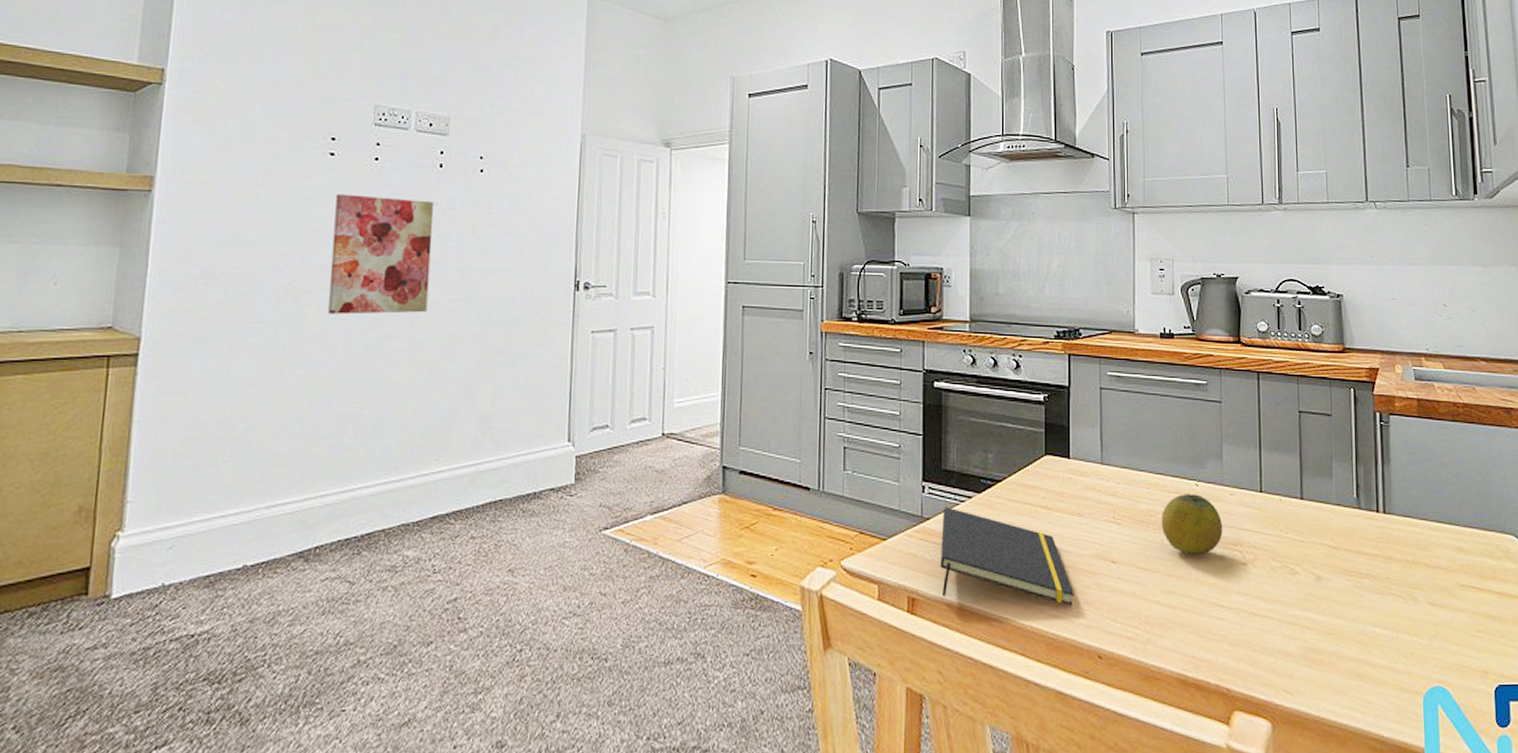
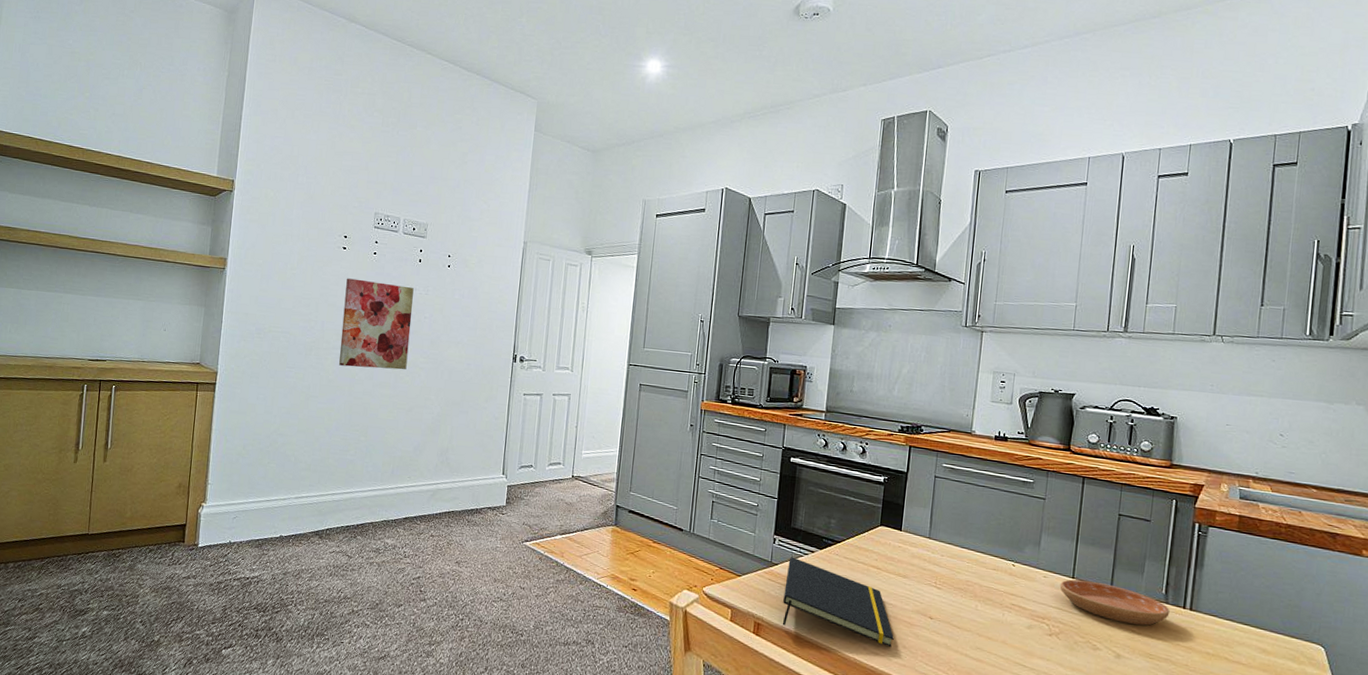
fruit: present [1161,494,1223,554] -> none [977,571,1034,623]
saucer: none [1248,493,1364,538] -> present [1060,579,1170,626]

